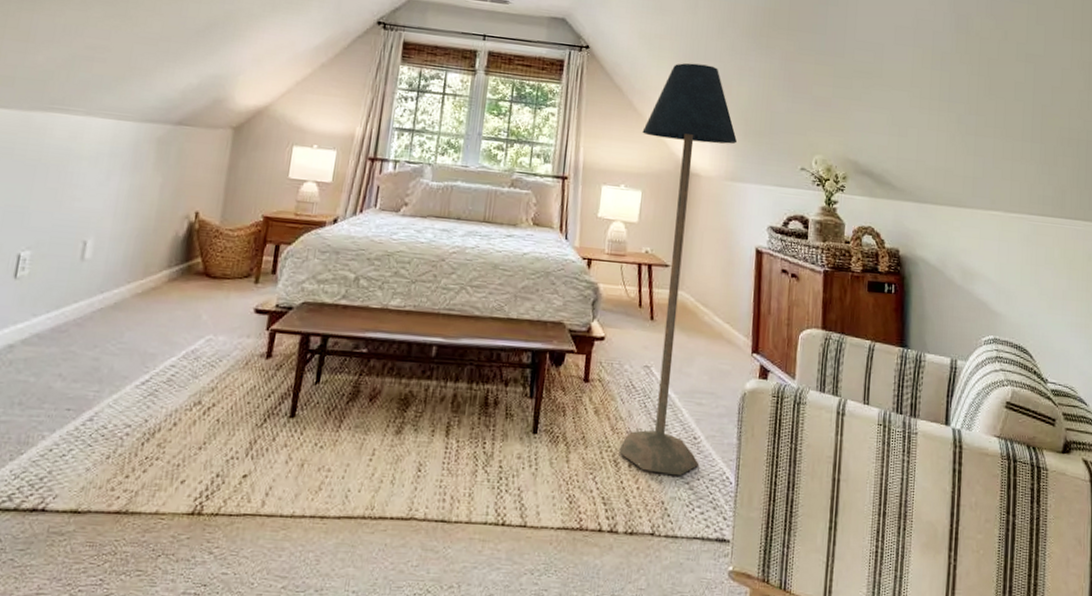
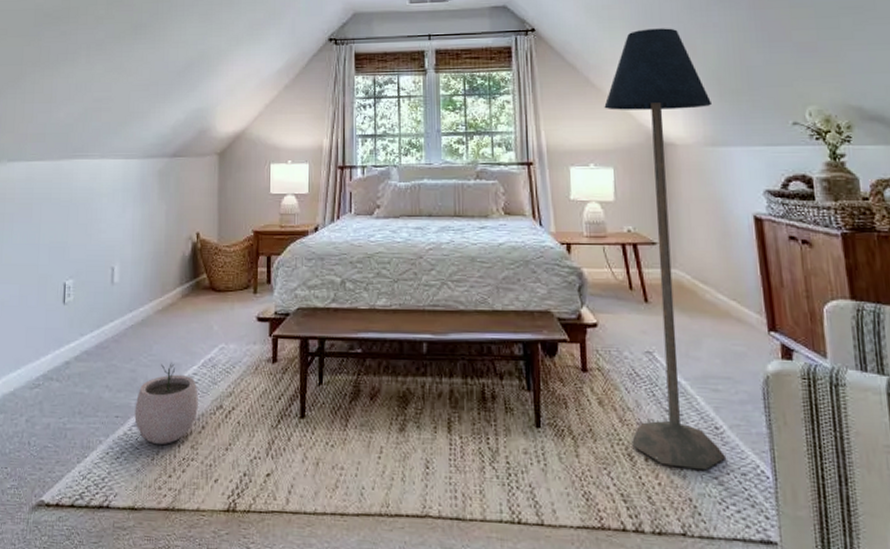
plant pot: none [90,352,174,442] -> present [134,363,198,444]

